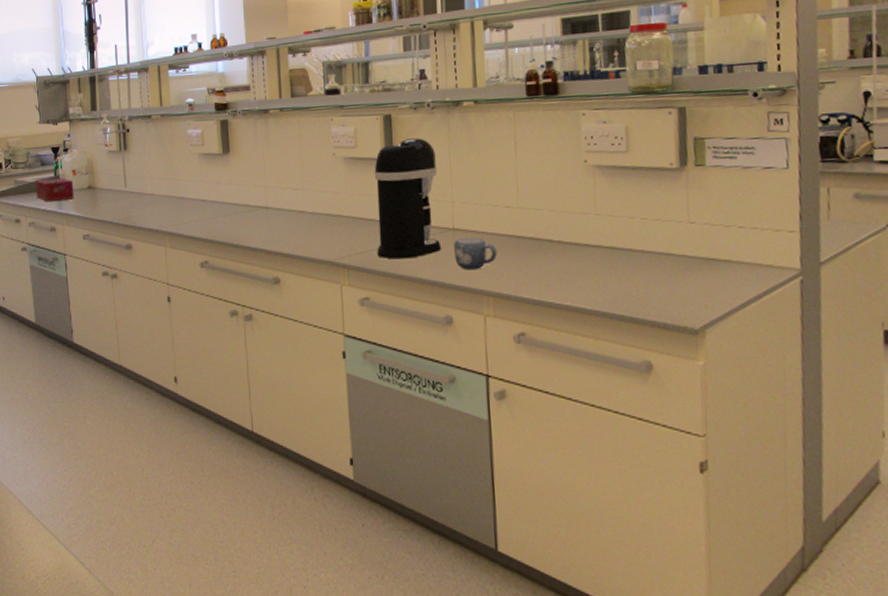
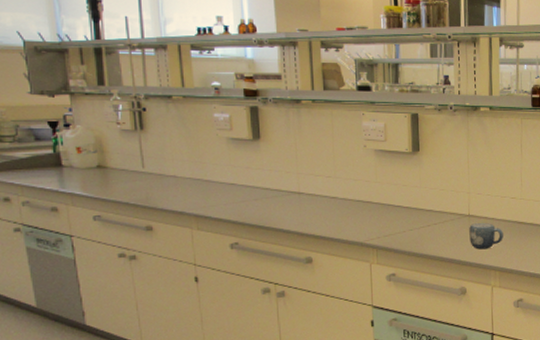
tissue box: present [35,178,74,202] -> none [28,155,80,180]
coffee maker: present [374,138,442,259] -> none [402,136,459,241]

